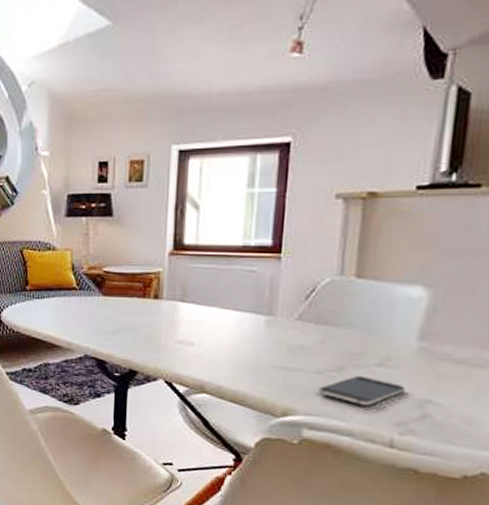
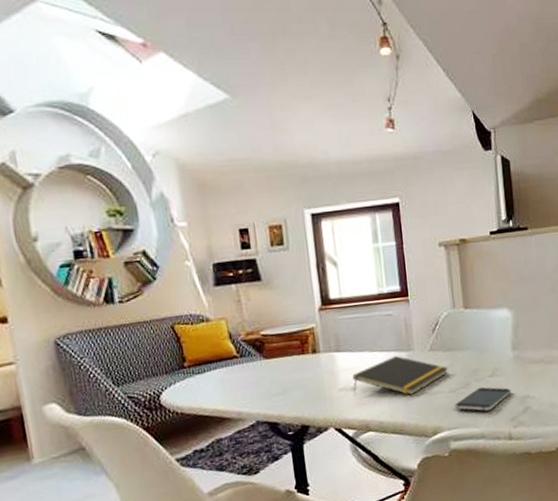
notepad: none [192,317,319,365] -> present [352,355,449,395]

